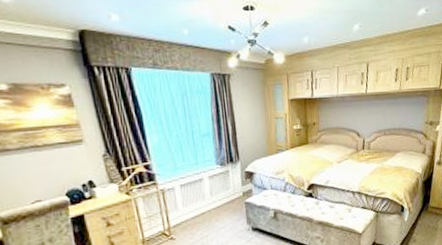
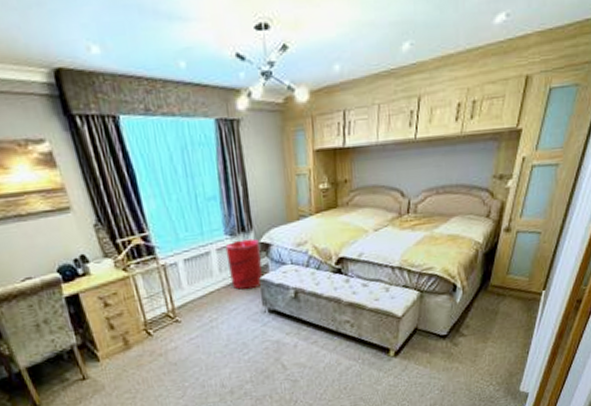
laundry hamper: none [216,168,249,211] -> present [225,238,264,290]

